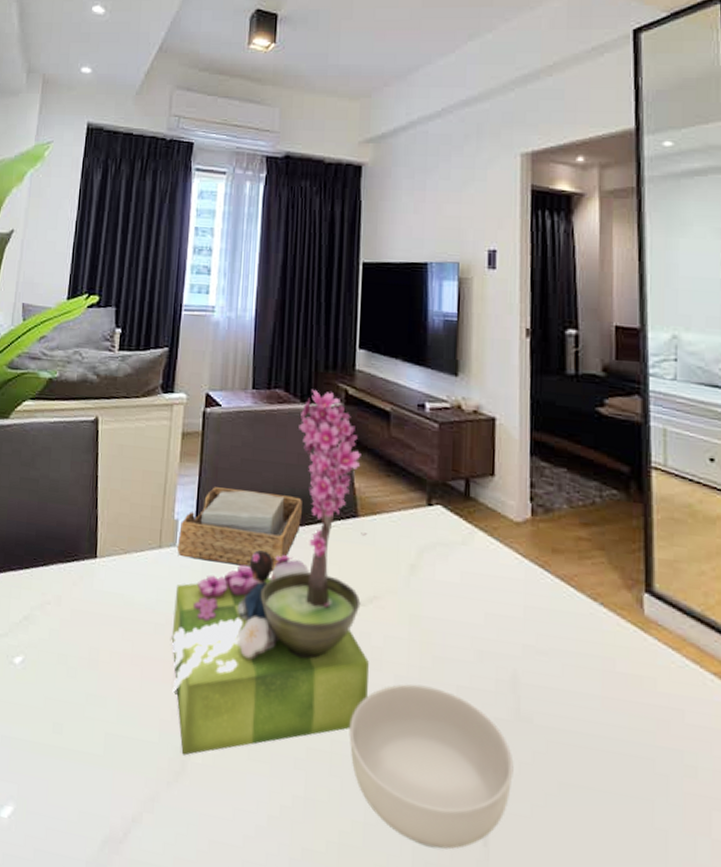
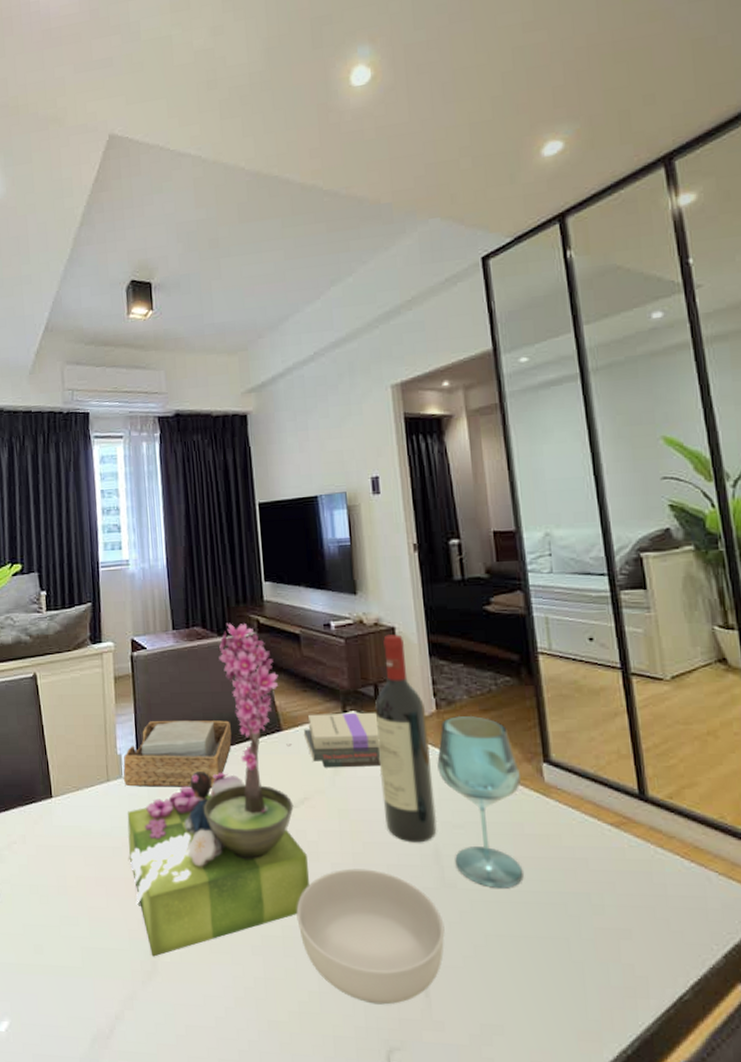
books: none [381,502,466,572] -> present [303,712,382,768]
wine bottle: none [460,425,521,665] -> present [375,634,438,843]
wine glass: none [526,526,619,732] -> present [437,715,523,888]

